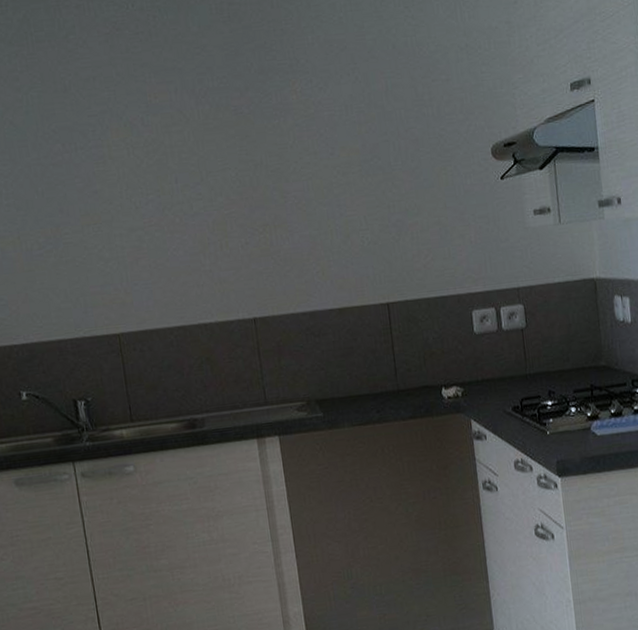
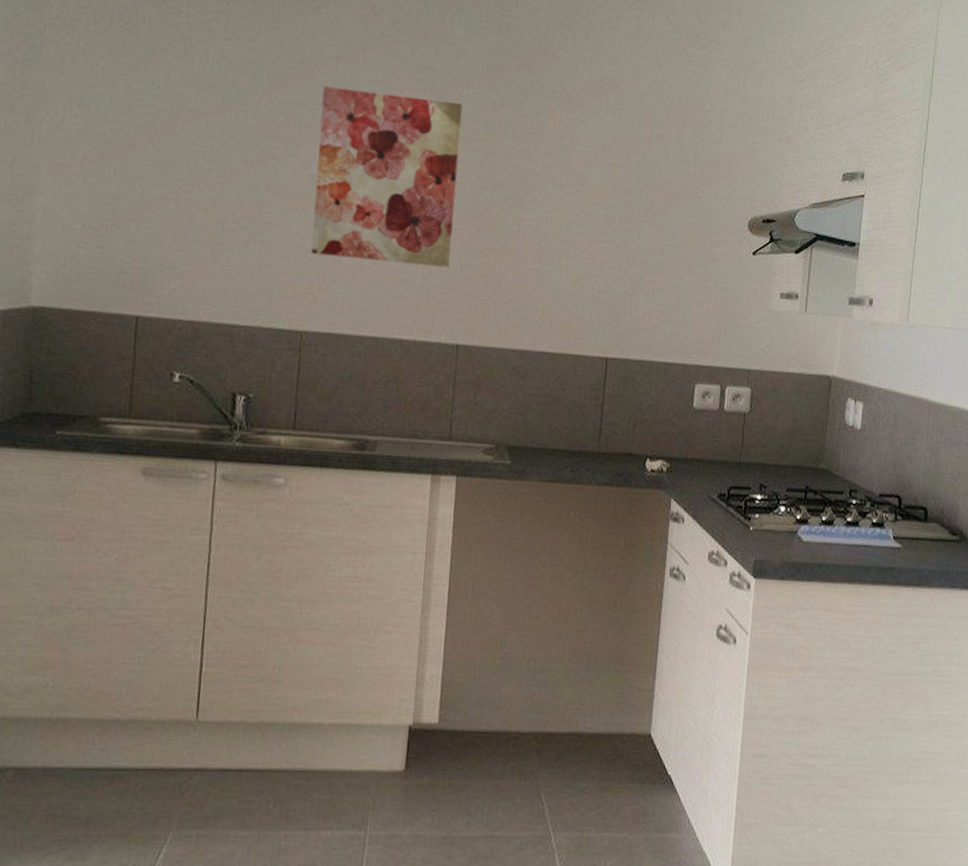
wall art: none [87,96,232,263] -> present [311,86,463,268]

